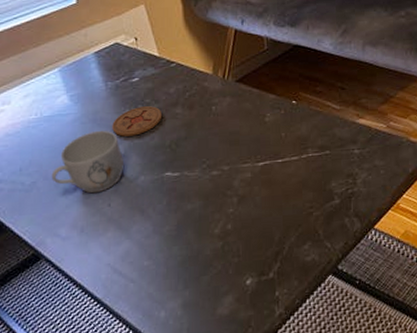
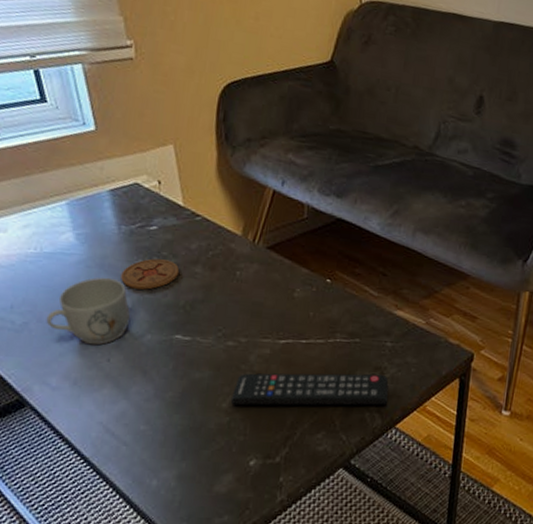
remote control: none [221,180,364,230] -> present [230,373,389,405]

